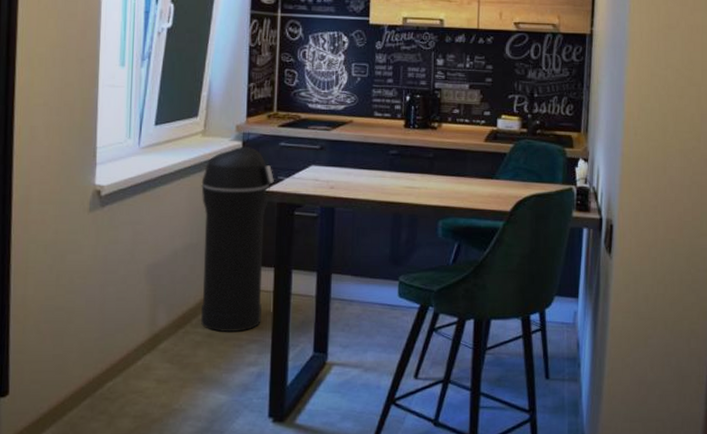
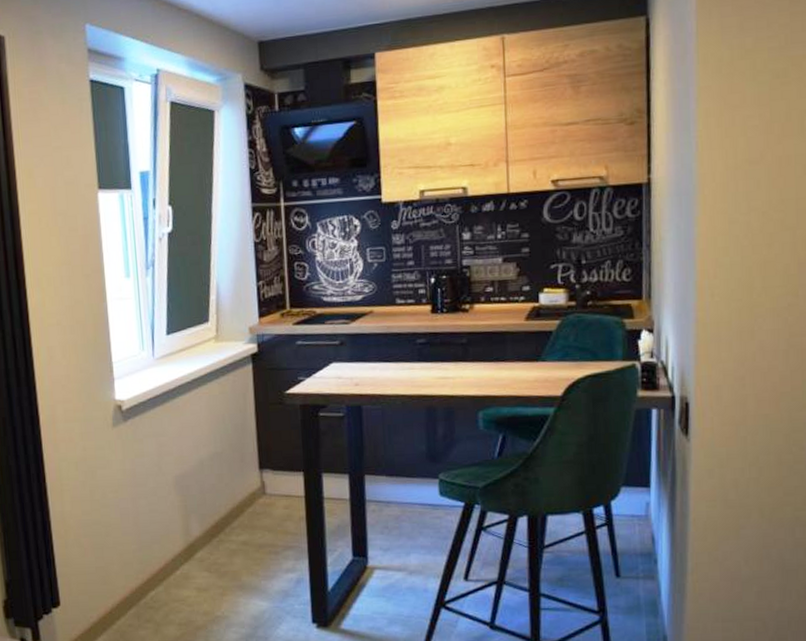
trash can: present [201,146,274,333] -> none [219,348,295,540]

